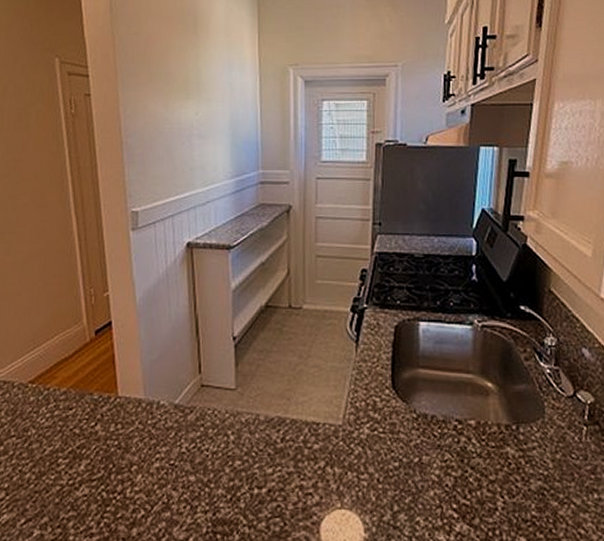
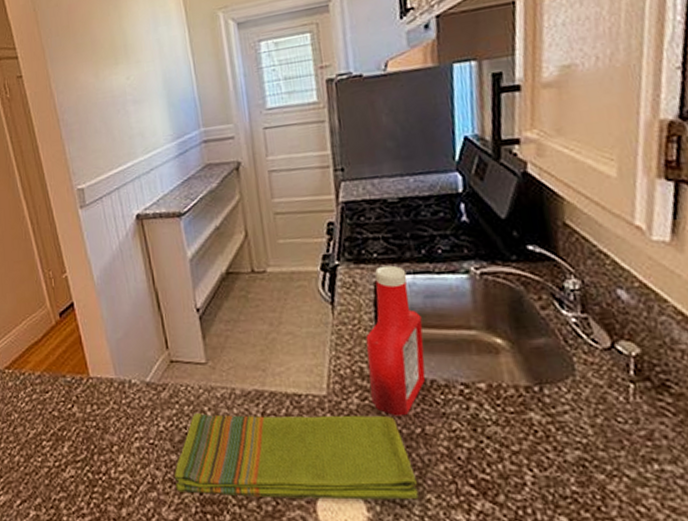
dish towel: none [190,437,410,522] -> present [174,413,419,500]
ketchup bottle: none [380,312,431,446] -> present [365,265,426,416]

